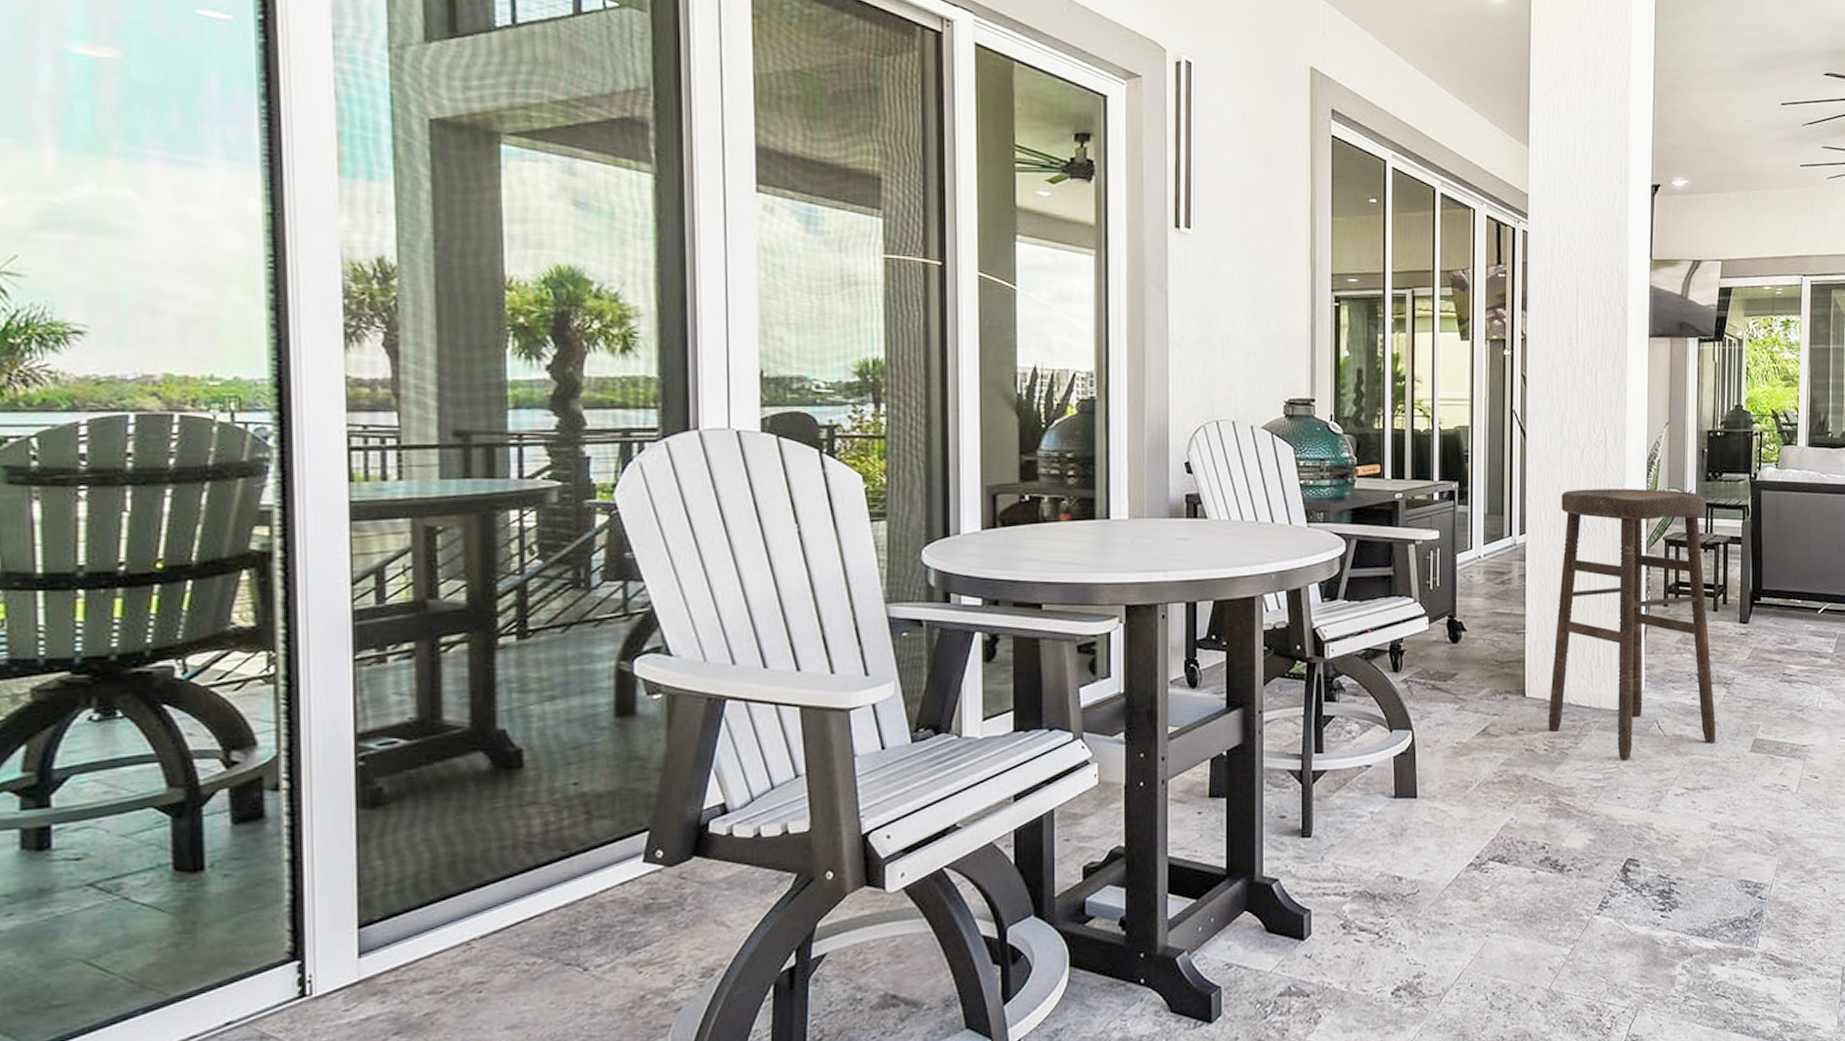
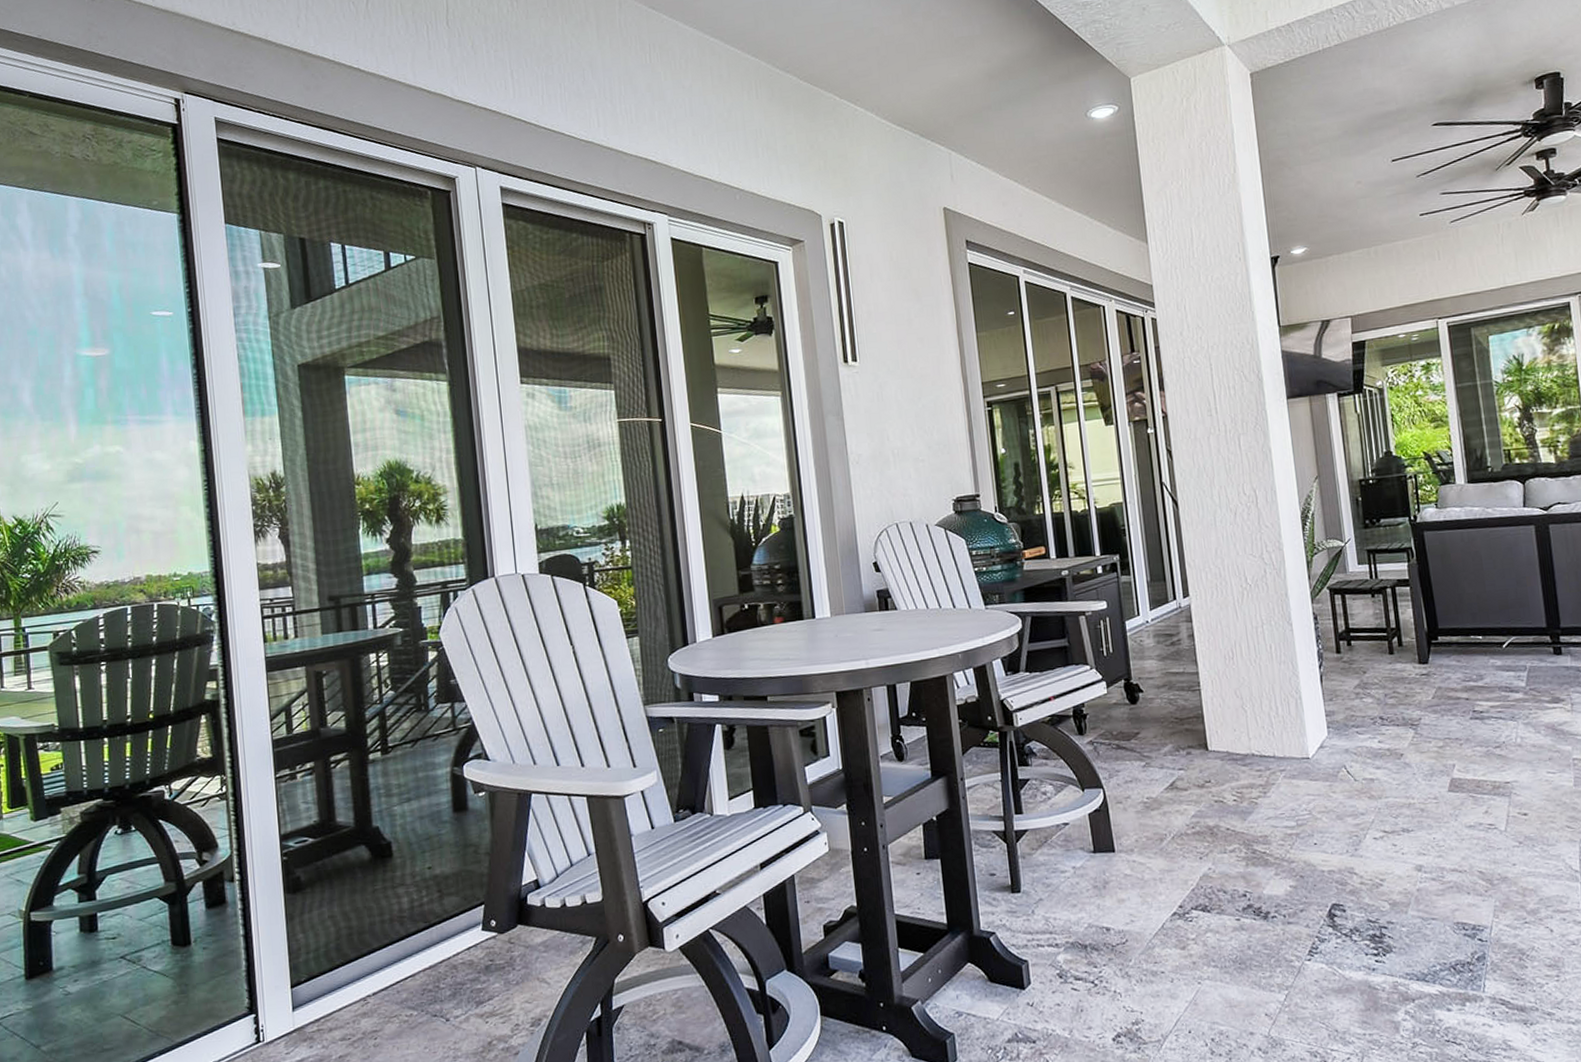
stool: present [1548,489,1716,760] -> none [1219,540,1410,806]

